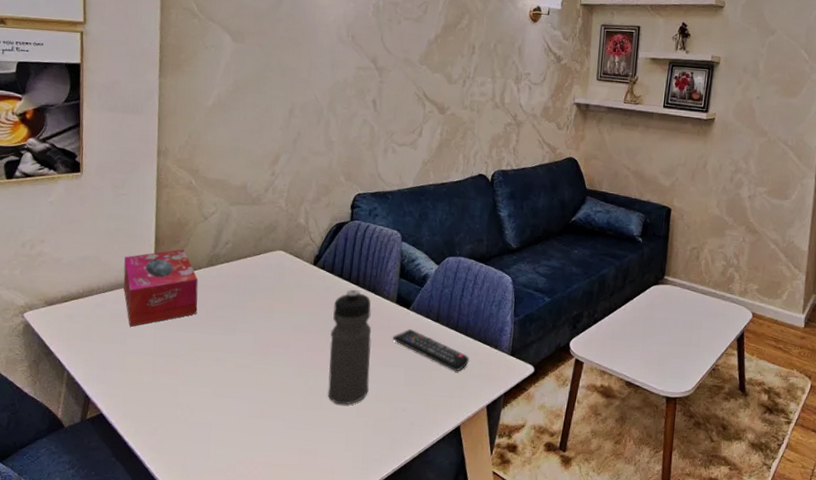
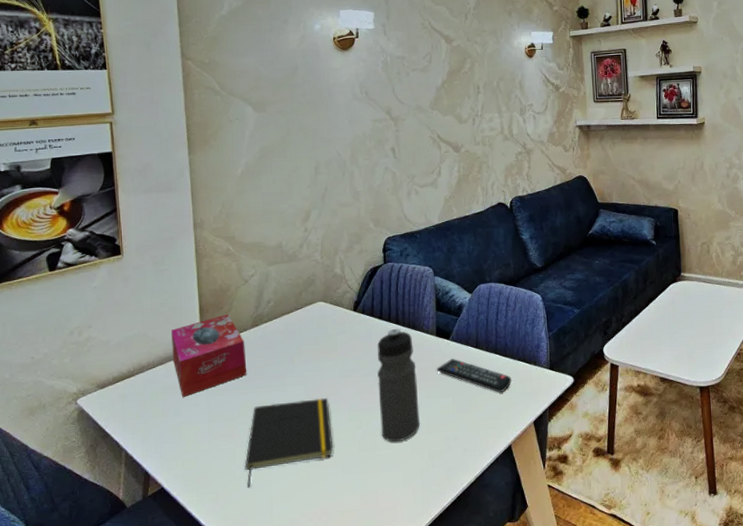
notepad: none [185,346,278,427] -> present [244,398,334,488]

